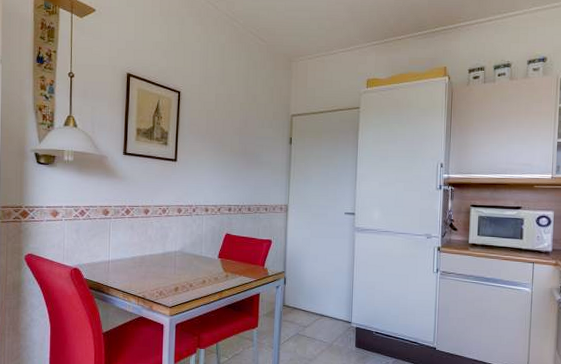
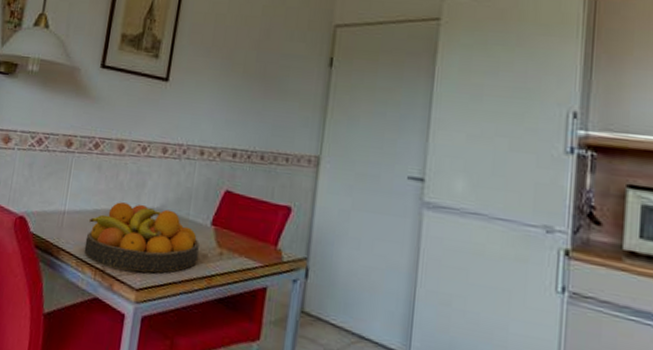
fruit bowl: none [128,249,211,296] -> present [84,202,199,273]

